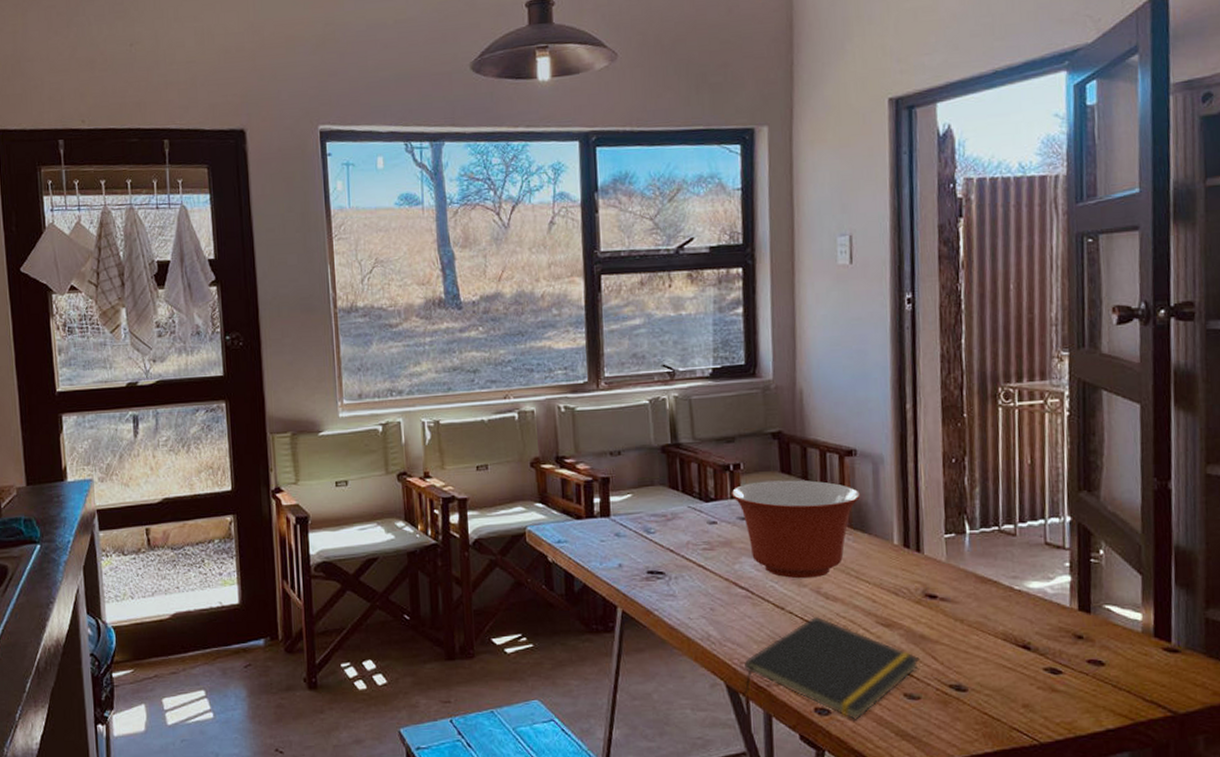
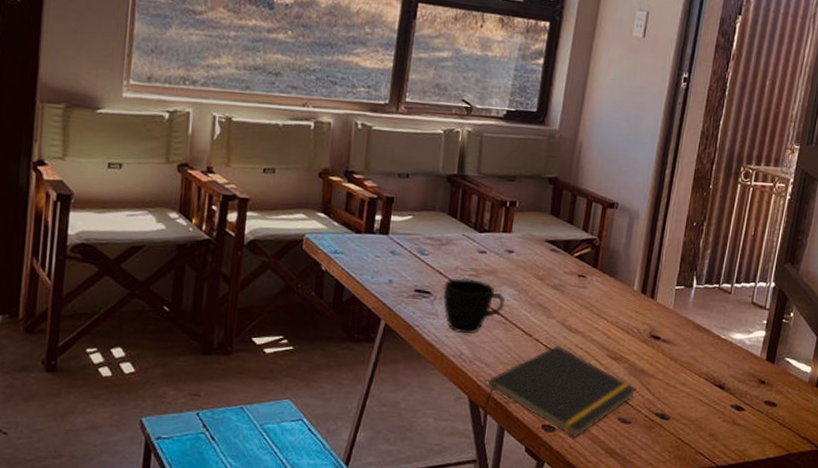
cup: none [677,553,746,614] -> present [442,278,505,334]
mixing bowl: present [731,480,861,579] -> none [503,220,615,312]

